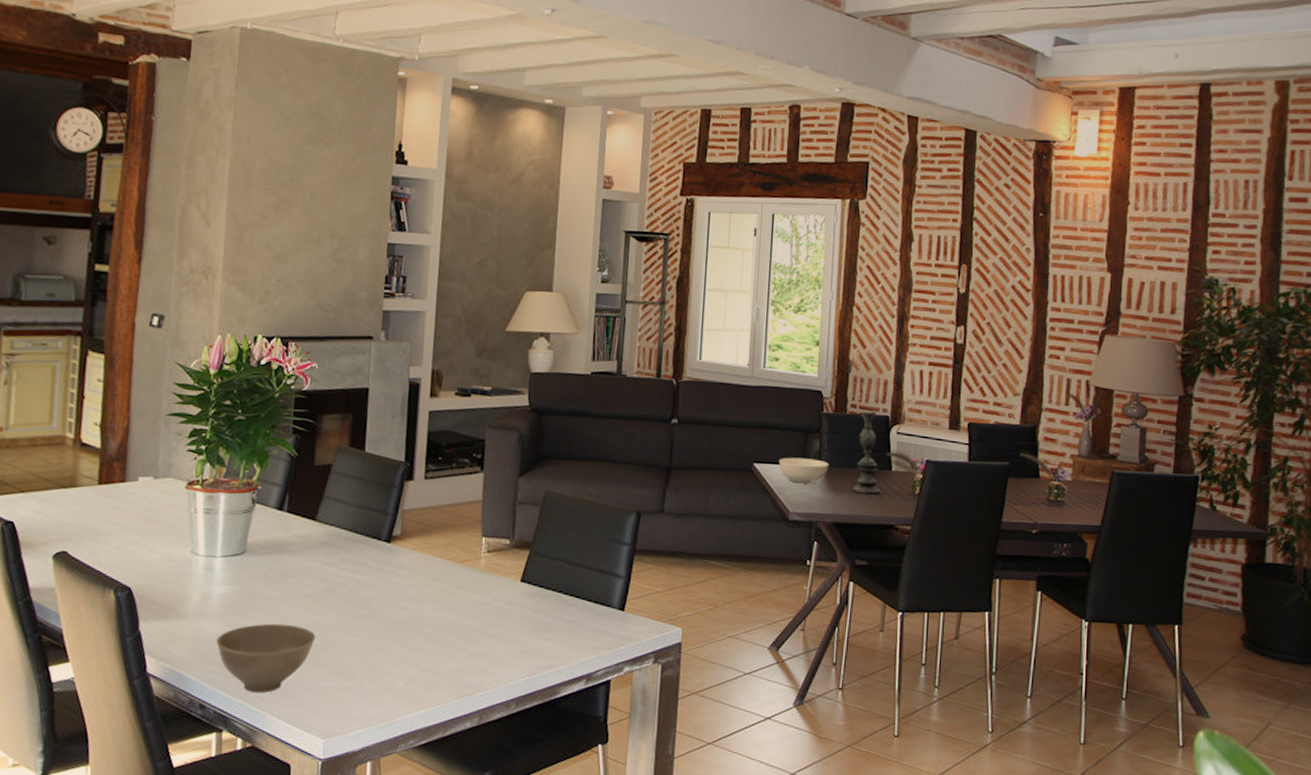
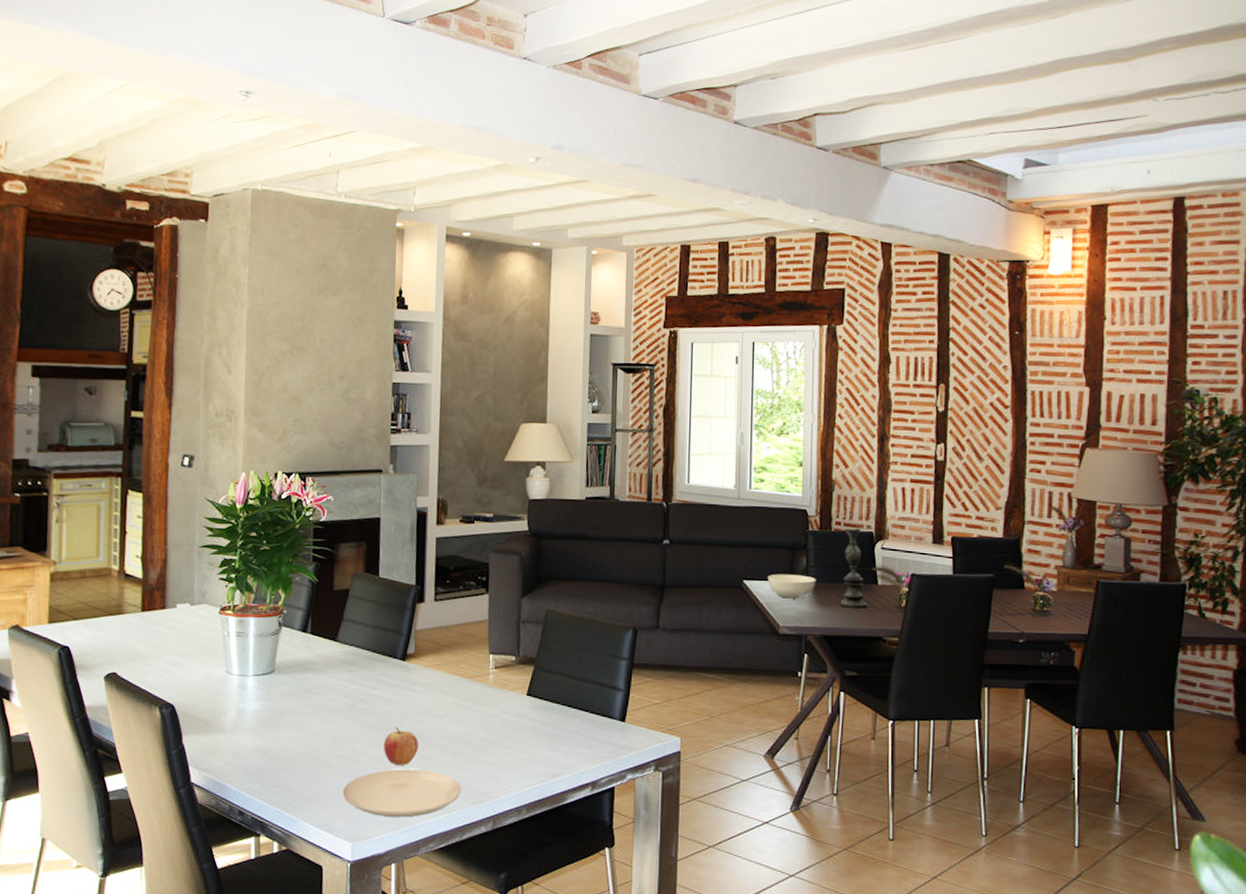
bowl: present [216,623,316,693] -> none [251,736,341,800]
plate: none [315,659,447,712] -> present [342,769,462,818]
fruit: none [362,614,402,655] -> present [383,727,419,765]

